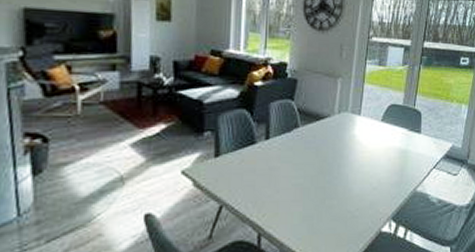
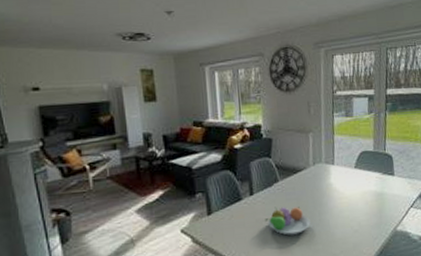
fruit bowl: none [279,154,328,187] -> present [265,207,311,236]

